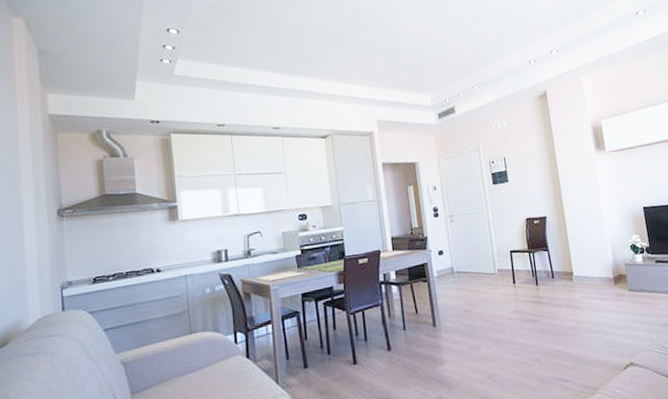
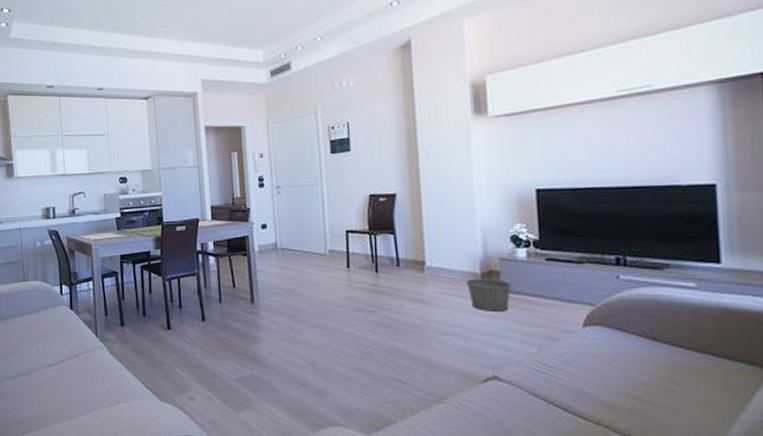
basket: none [604,281,636,309] -> present [466,278,512,311]

